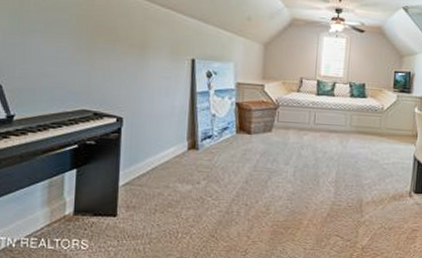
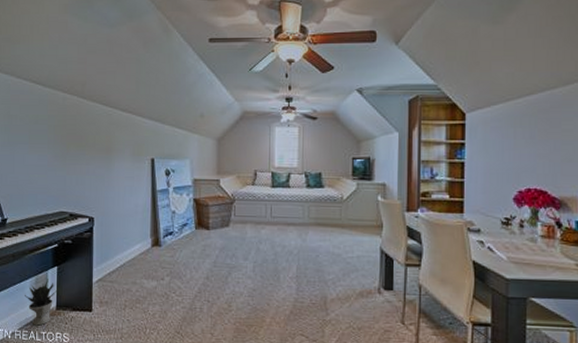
potted plant: none [35,182,76,233] -> present [25,279,58,326]

